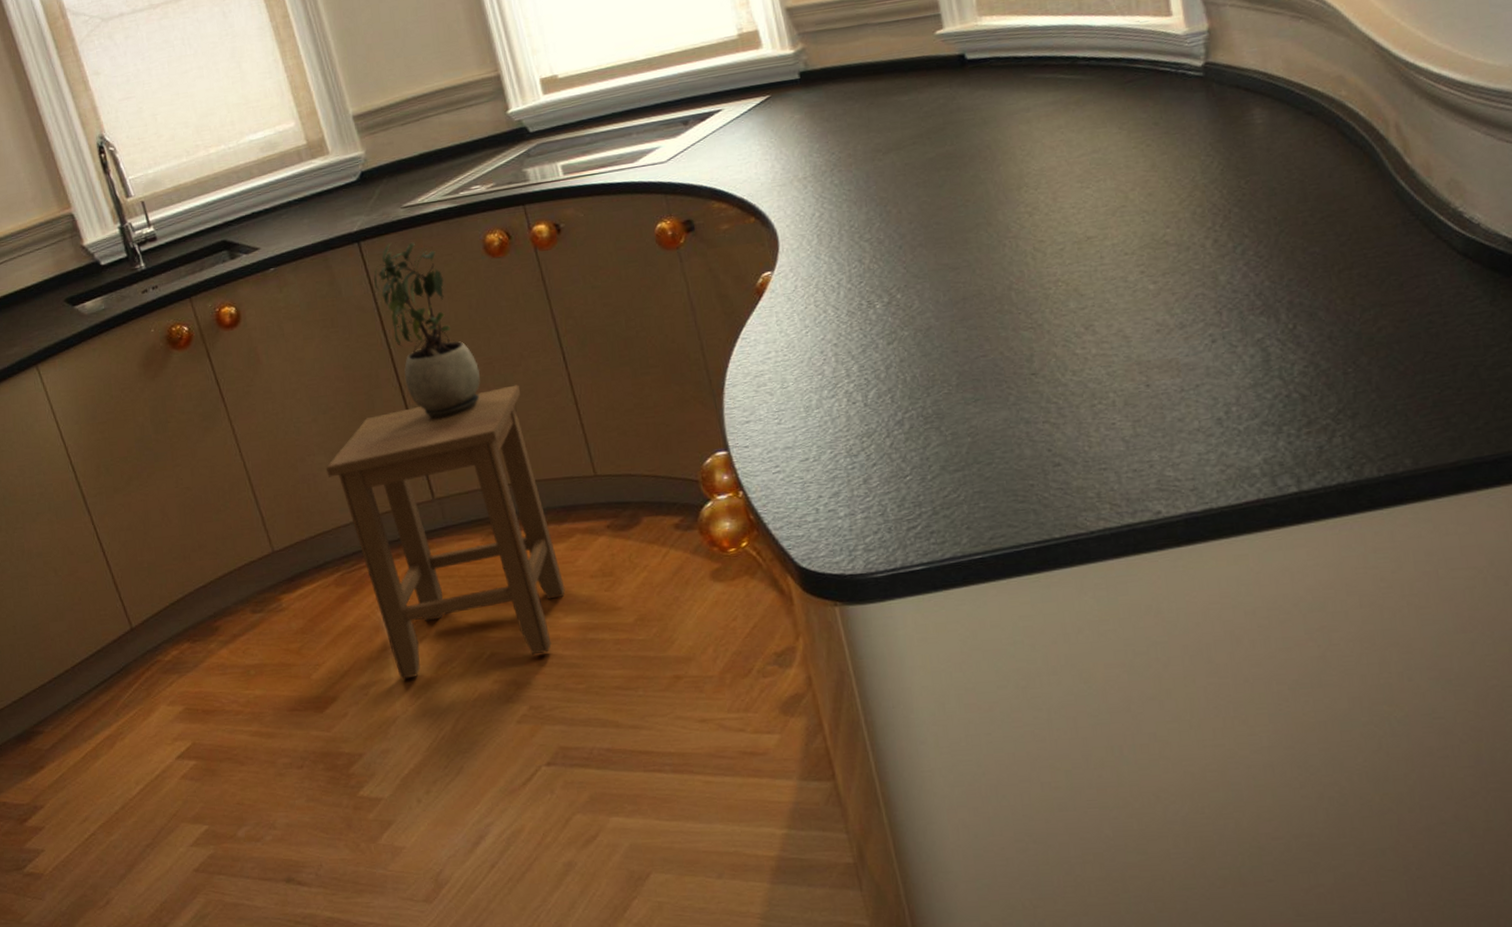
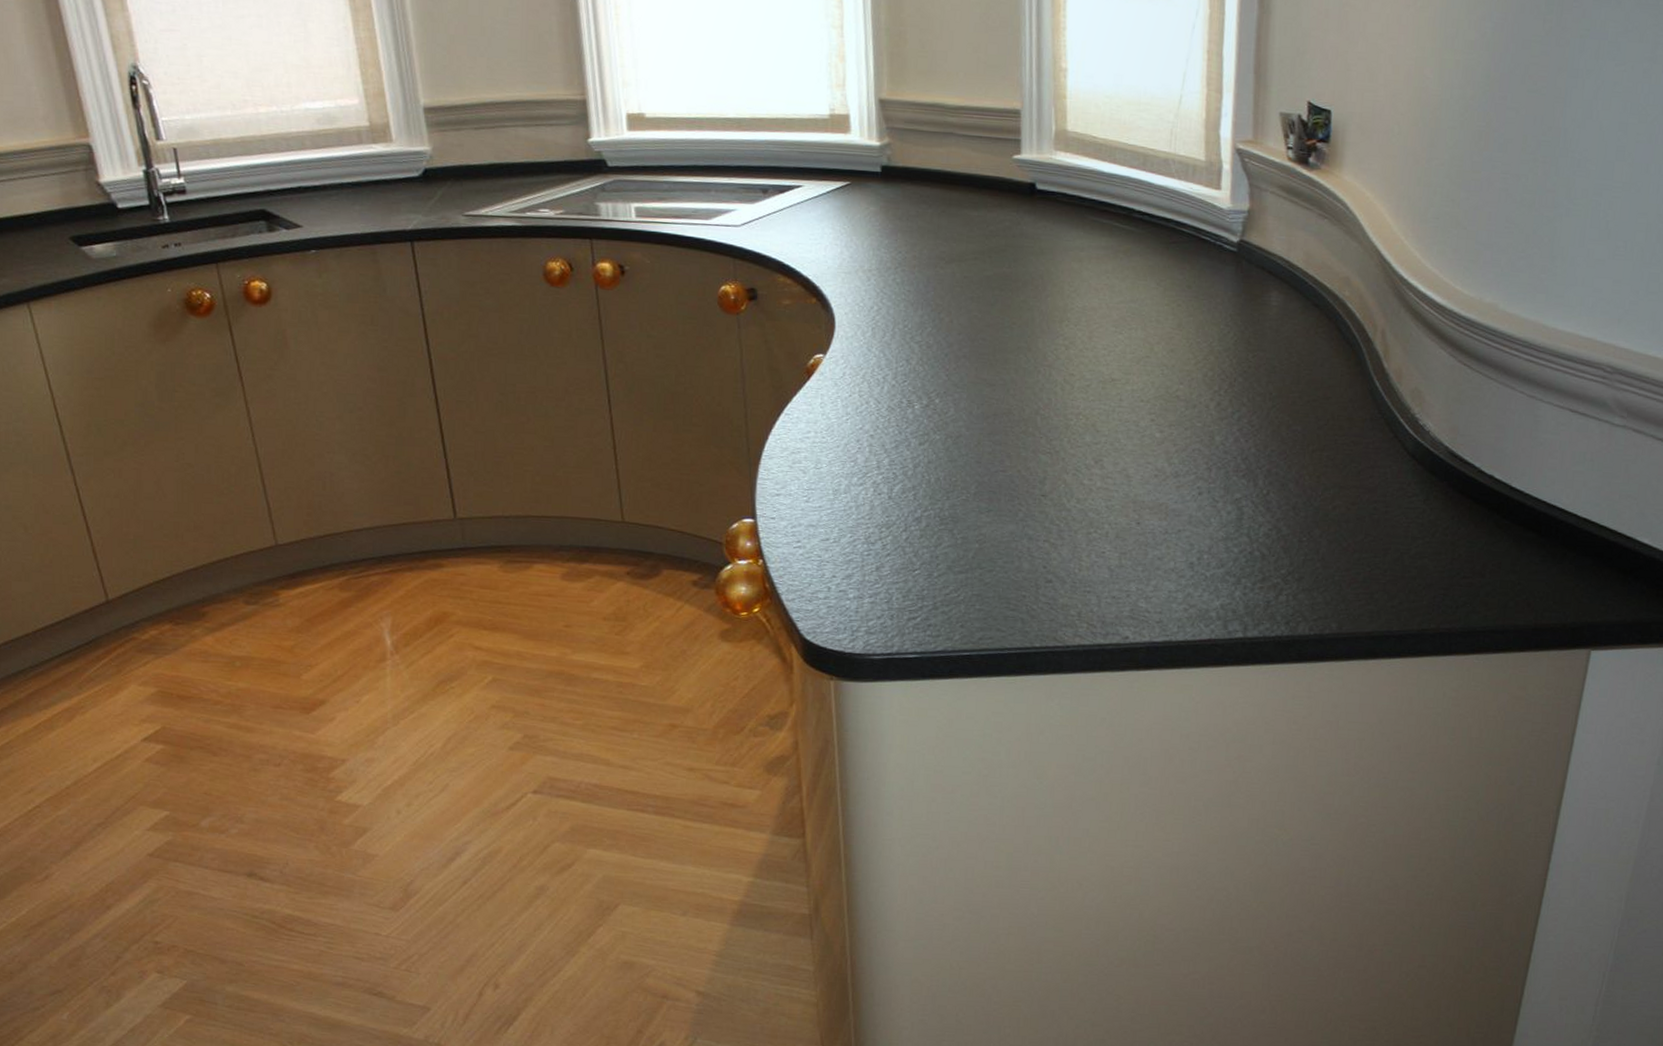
stool: present [325,384,565,679] -> none [345,418,576,692]
potted plant: present [373,242,481,418] -> none [422,250,521,438]

